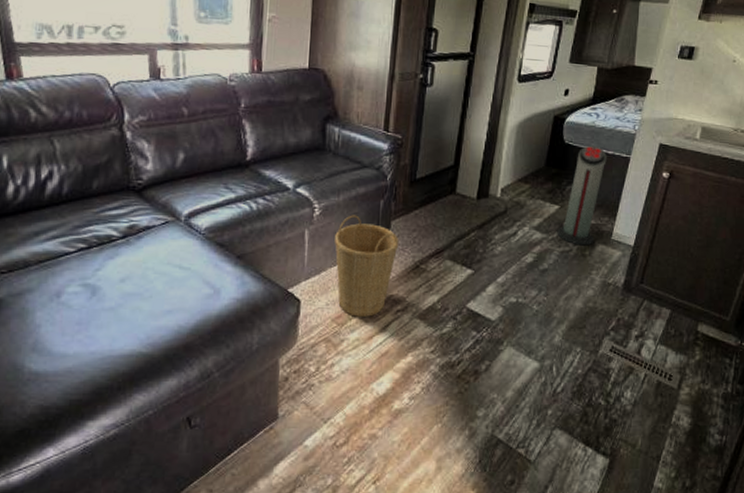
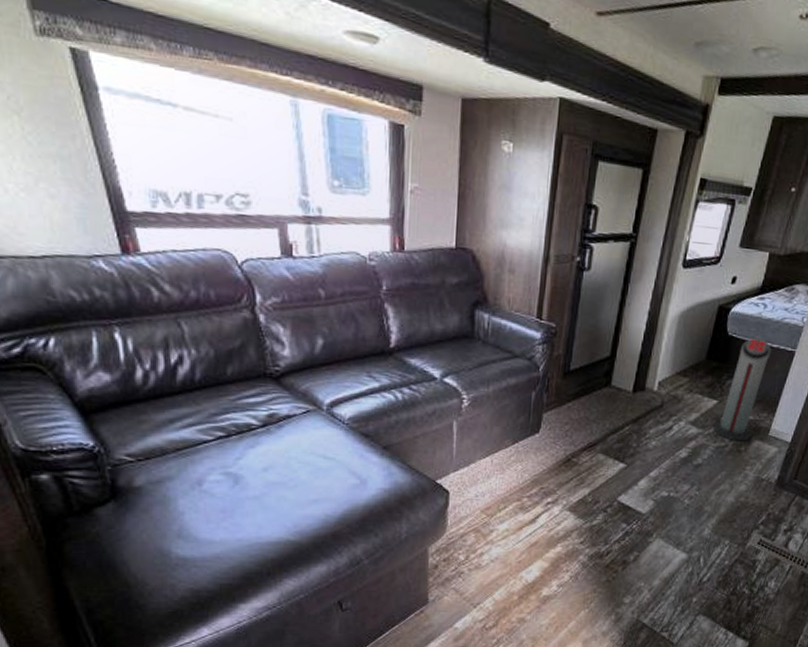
basket: present [335,215,399,317] -> none [484,406,551,509]

